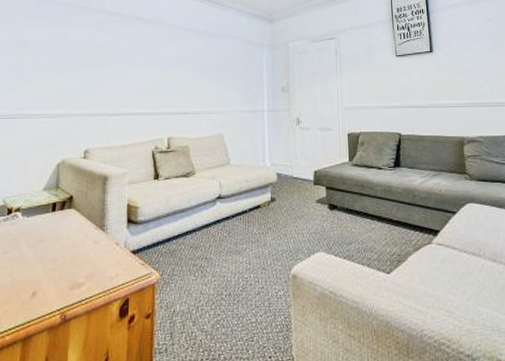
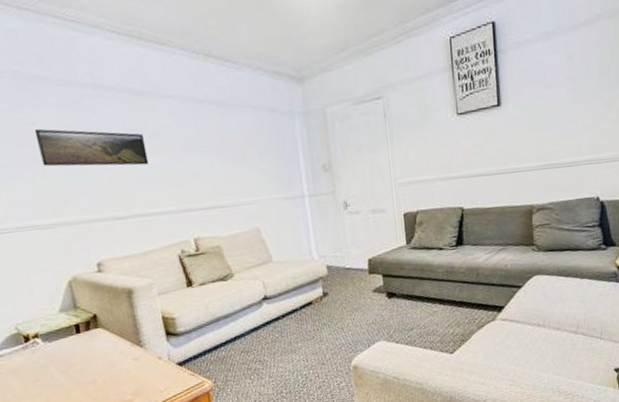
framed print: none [63,41,144,74] -> present [34,128,149,167]

